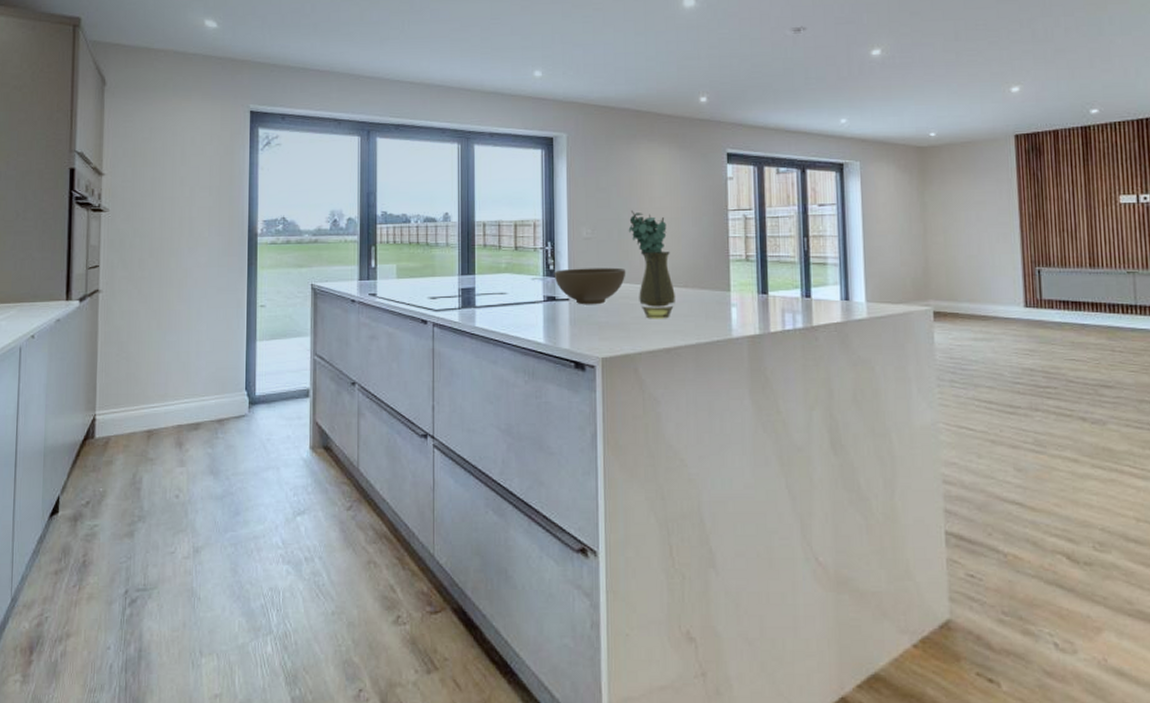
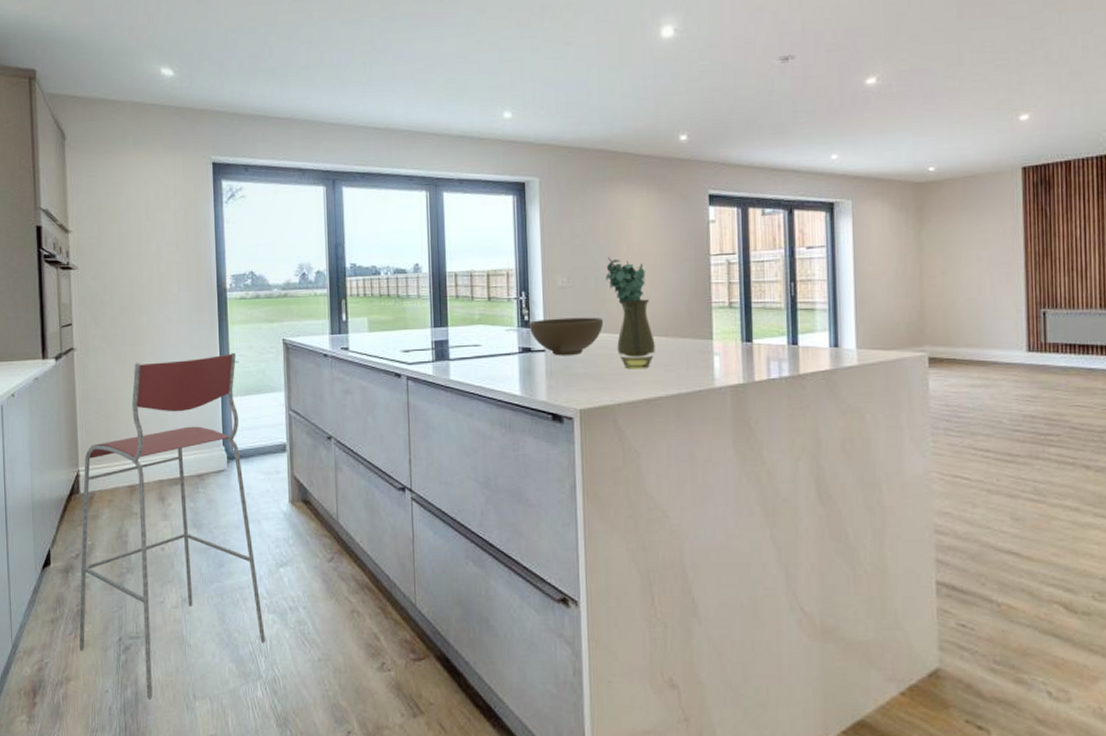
bar stool: none [83,296,278,658] -> present [79,352,265,701]

